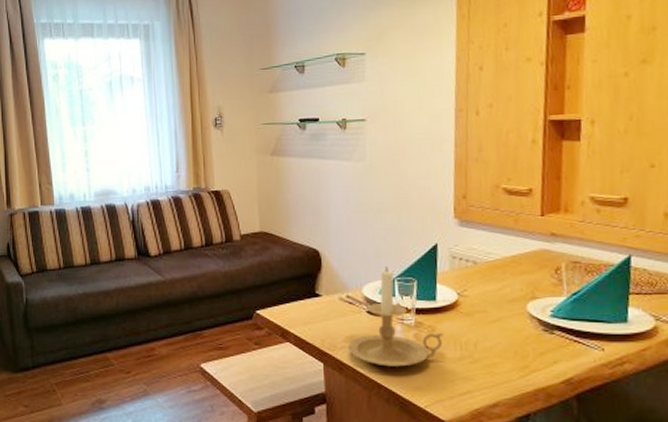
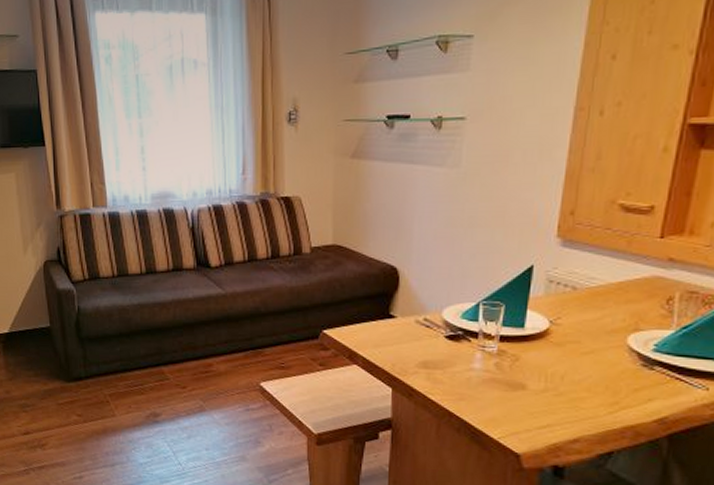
candle holder: present [347,267,444,367] -> none [419,289,529,396]

